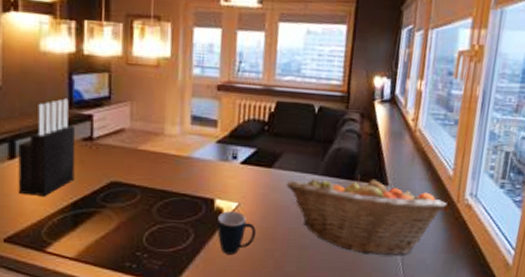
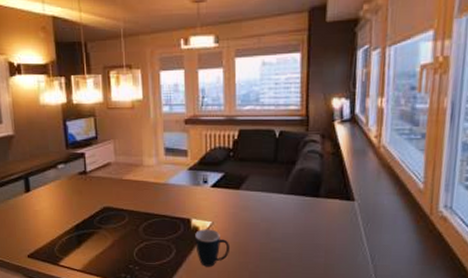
knife block: present [18,98,76,198] -> none [31,141,76,222]
fruit basket: present [286,175,447,255] -> none [254,192,419,267]

